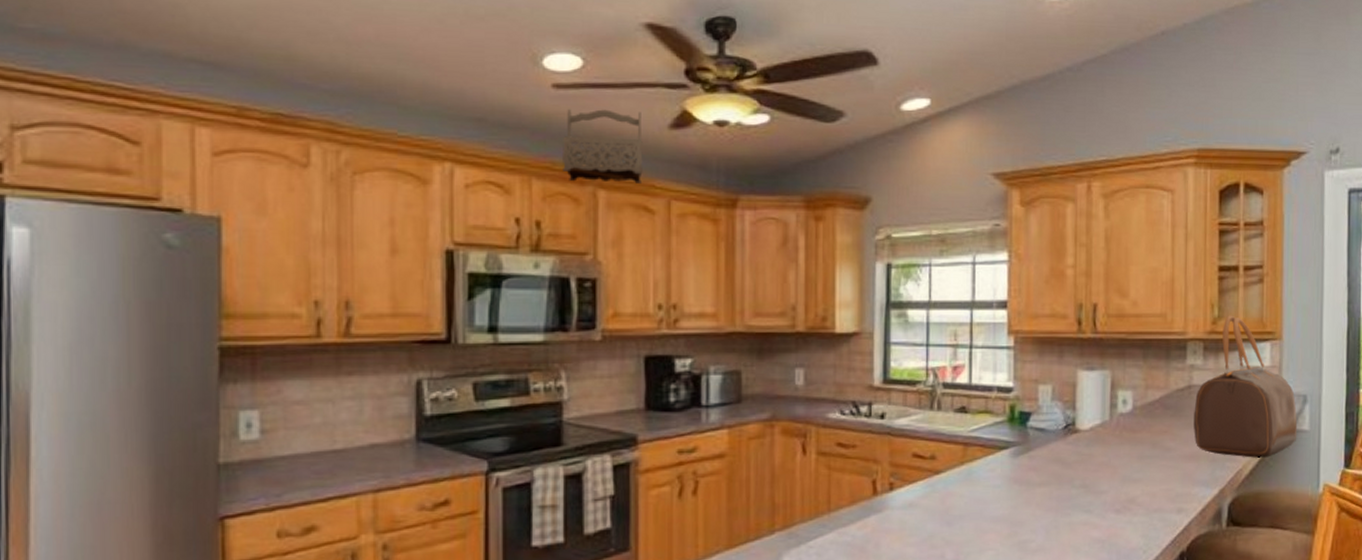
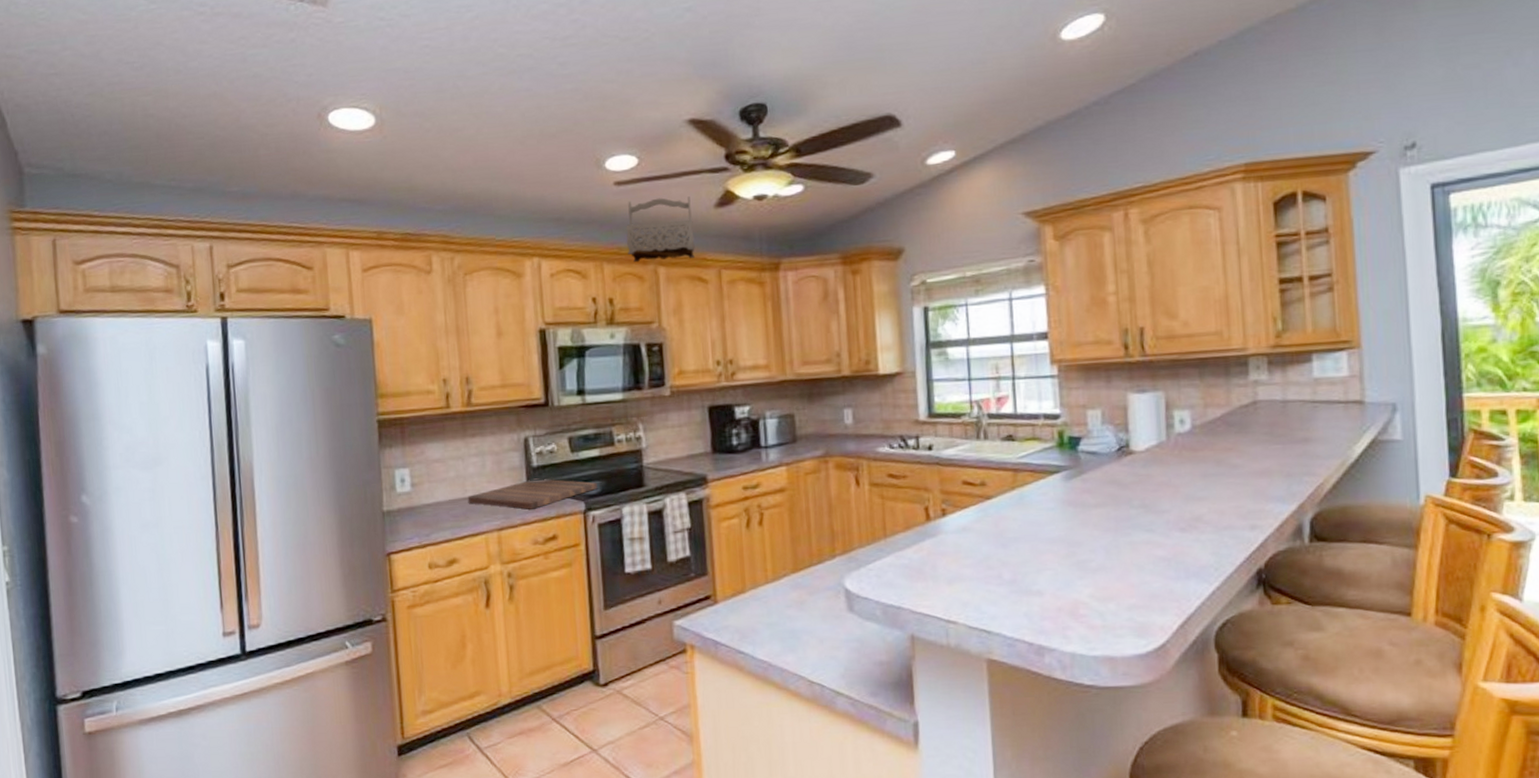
cutting board: none [336,430,505,468] -> present [467,478,597,510]
handbag: present [1194,315,1298,458] -> none [1261,327,1388,472]

